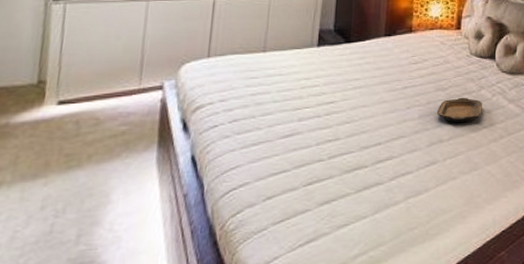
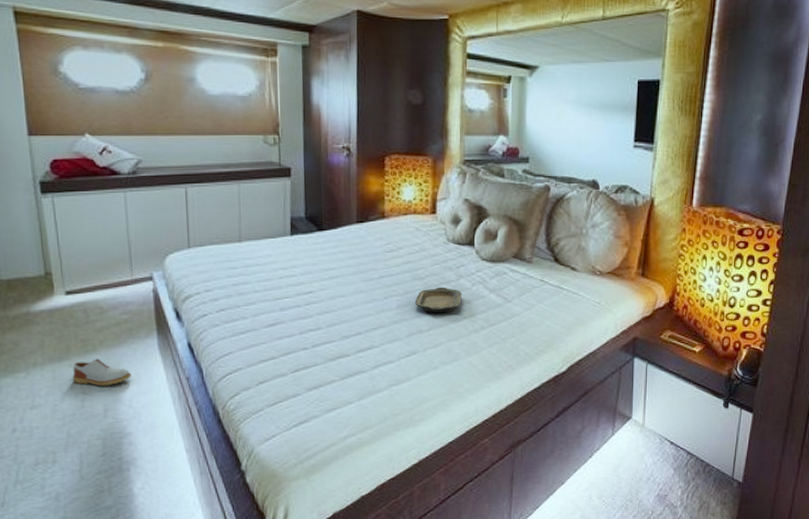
shoe: none [44,174,119,208] -> present [72,358,131,387]

